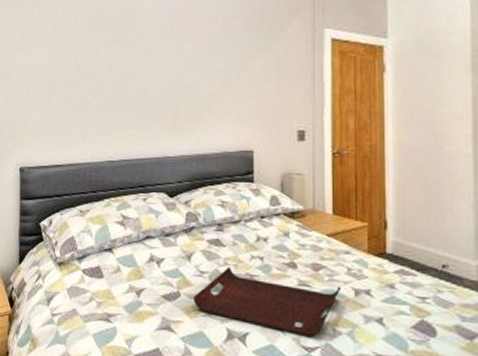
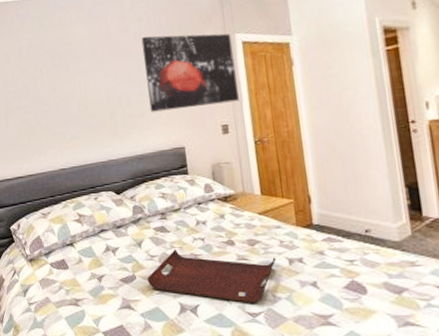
wall art: none [218,19,320,107] -> present [141,33,239,112]

